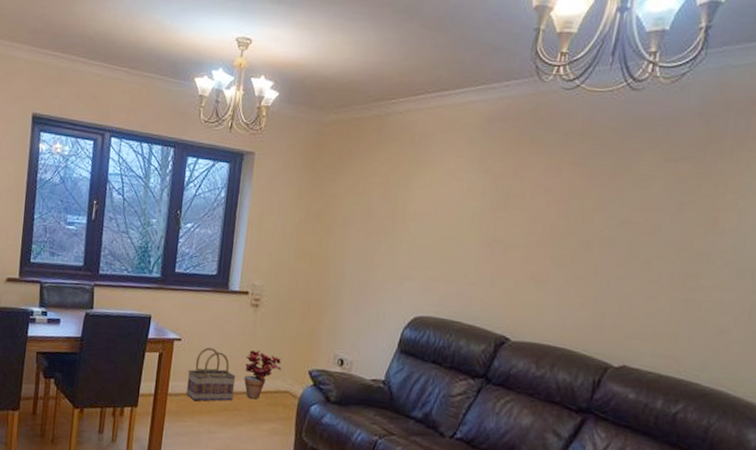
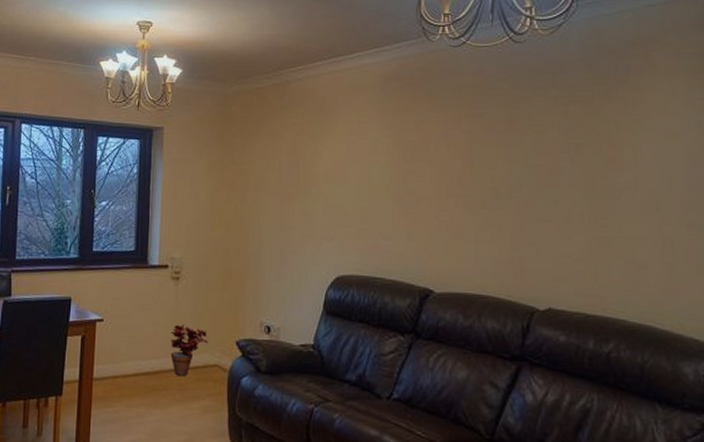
basket: present [185,347,236,402] -> none [111,326,162,384]

